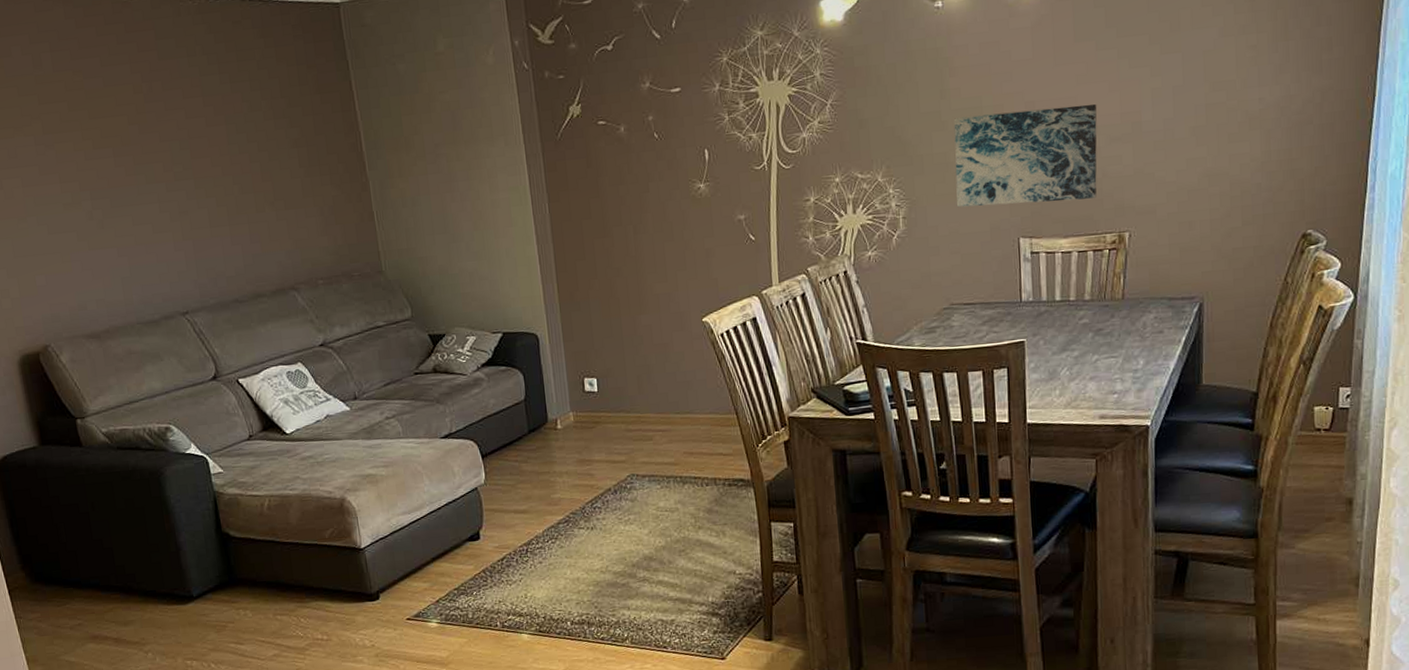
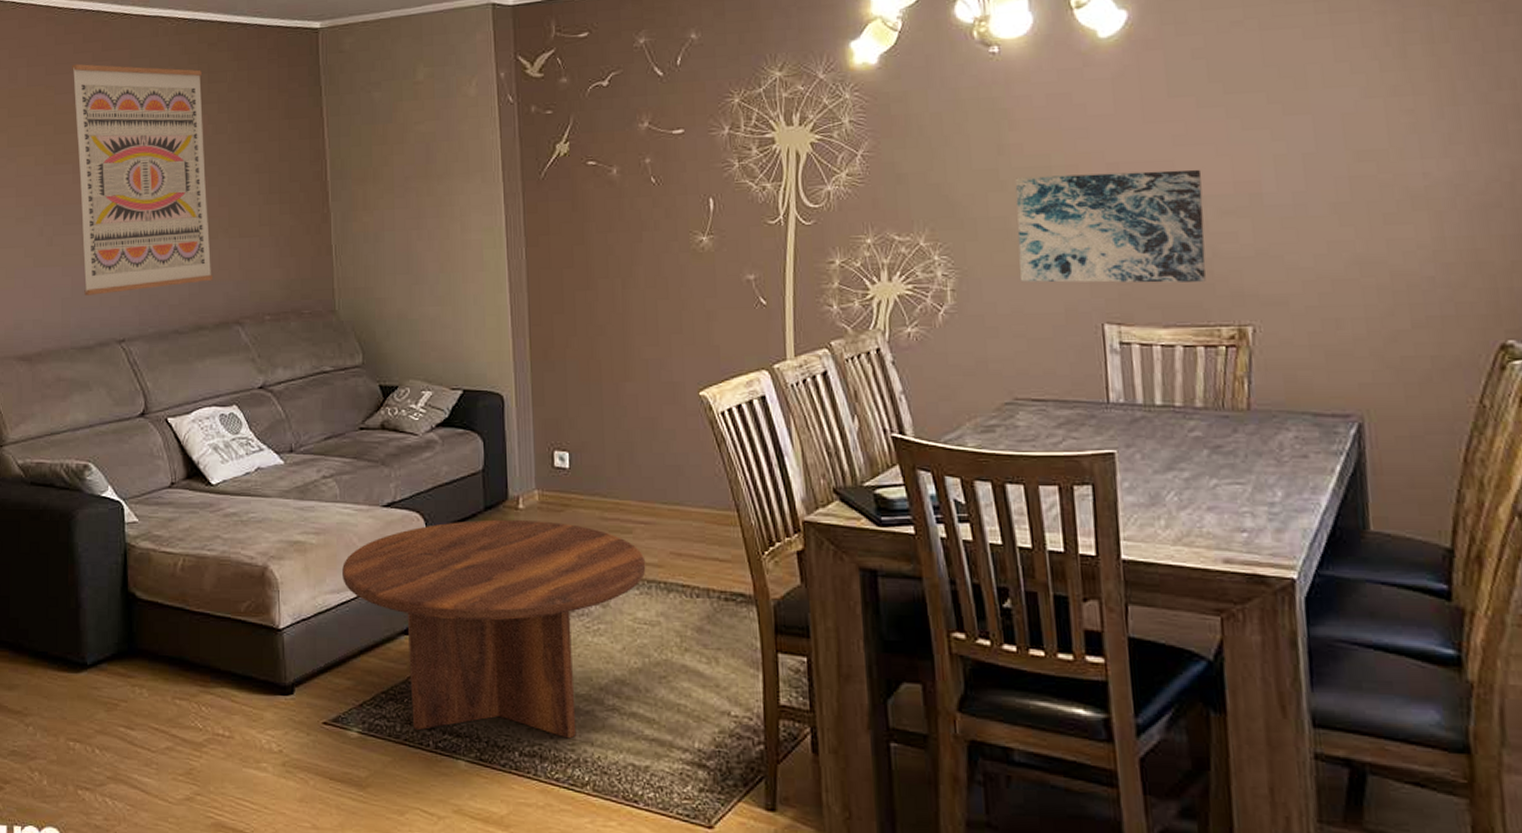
wall art: none [96,46,266,274] -> present [71,63,214,296]
coffee table: none [410,437,665,615] -> present [342,520,646,739]

